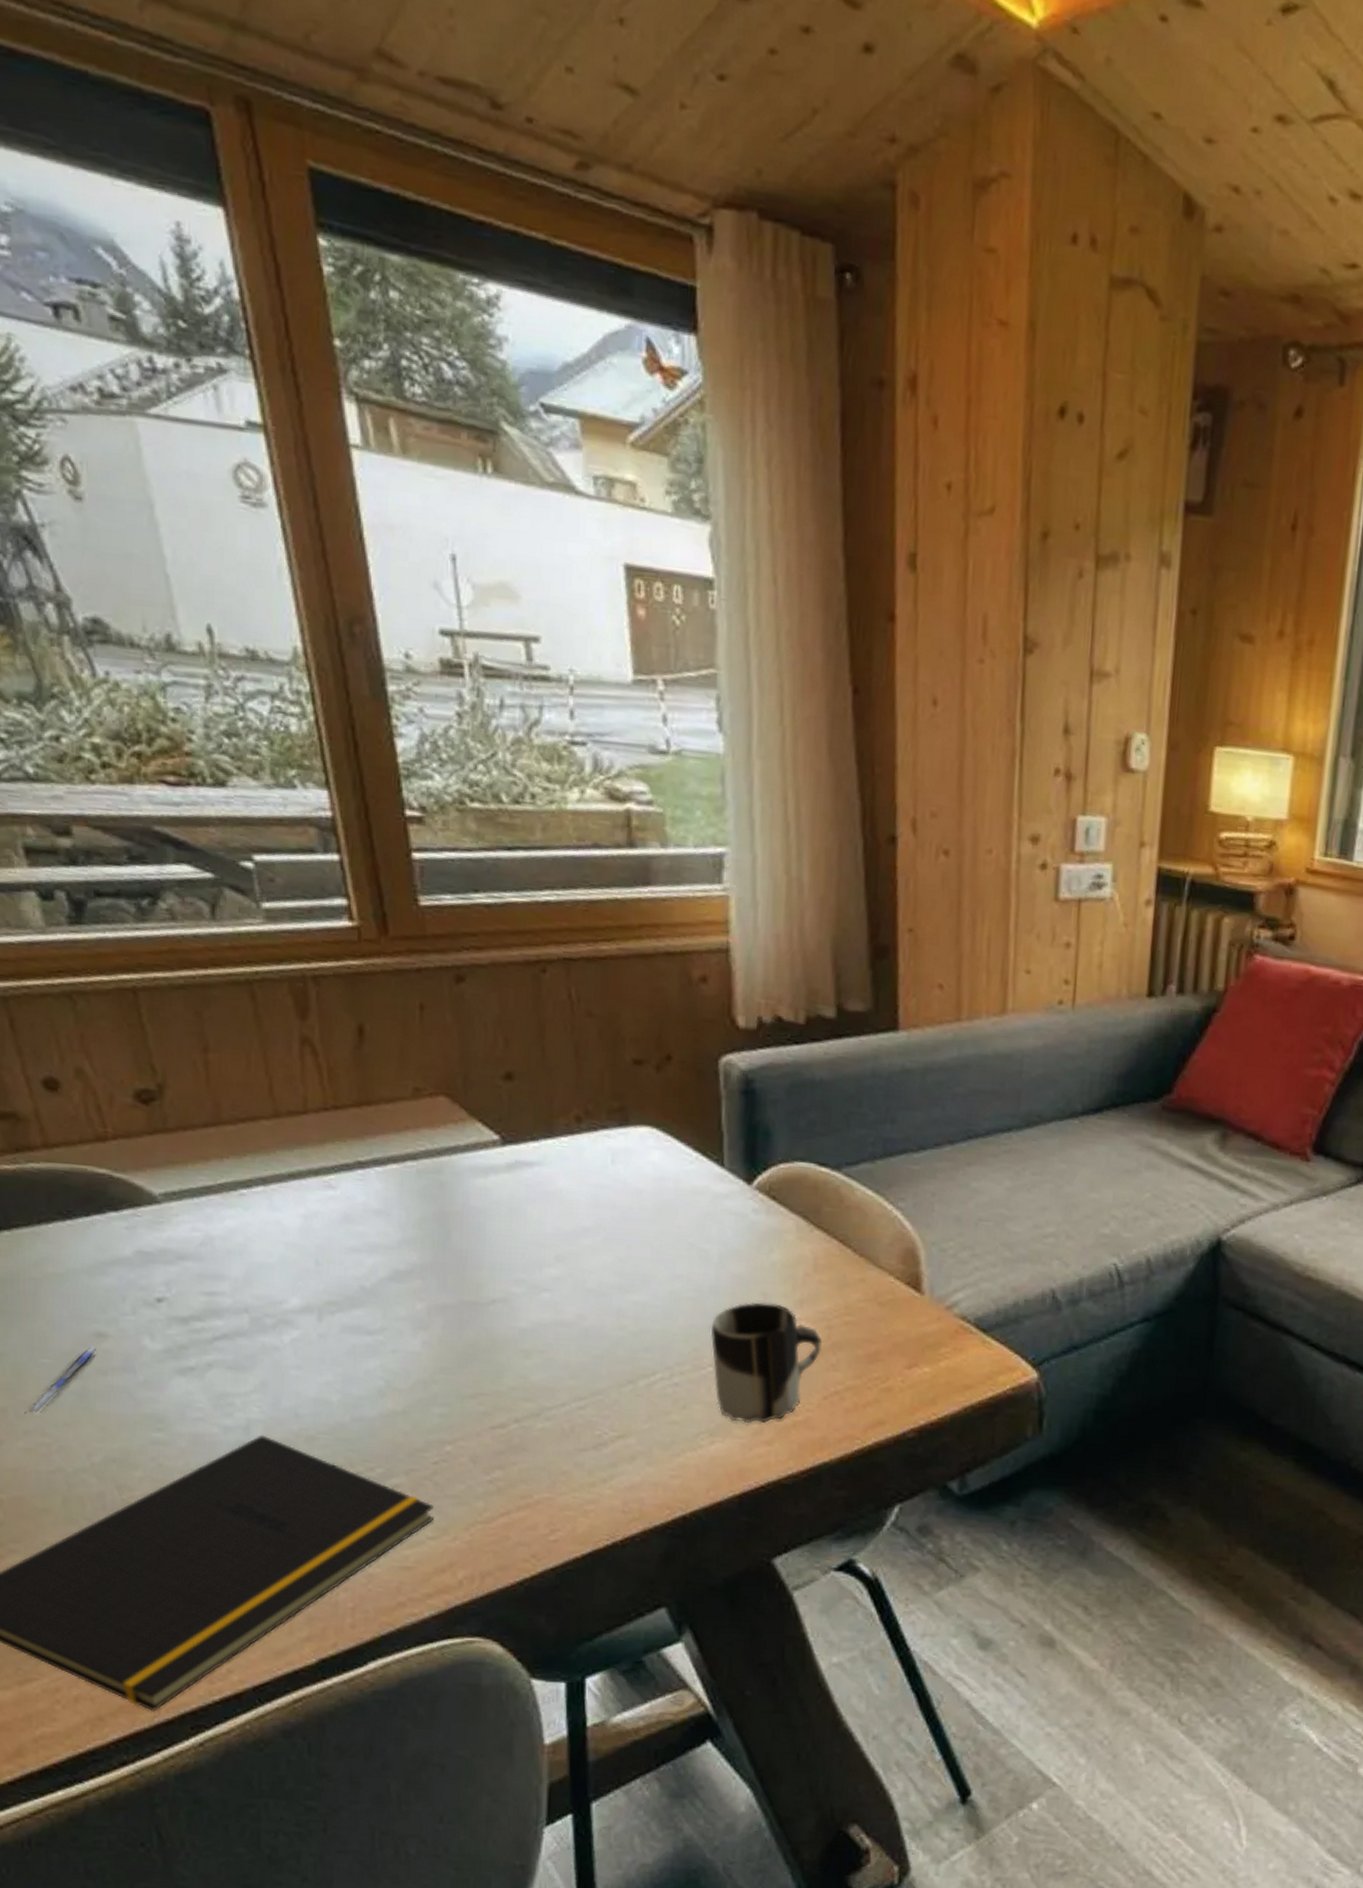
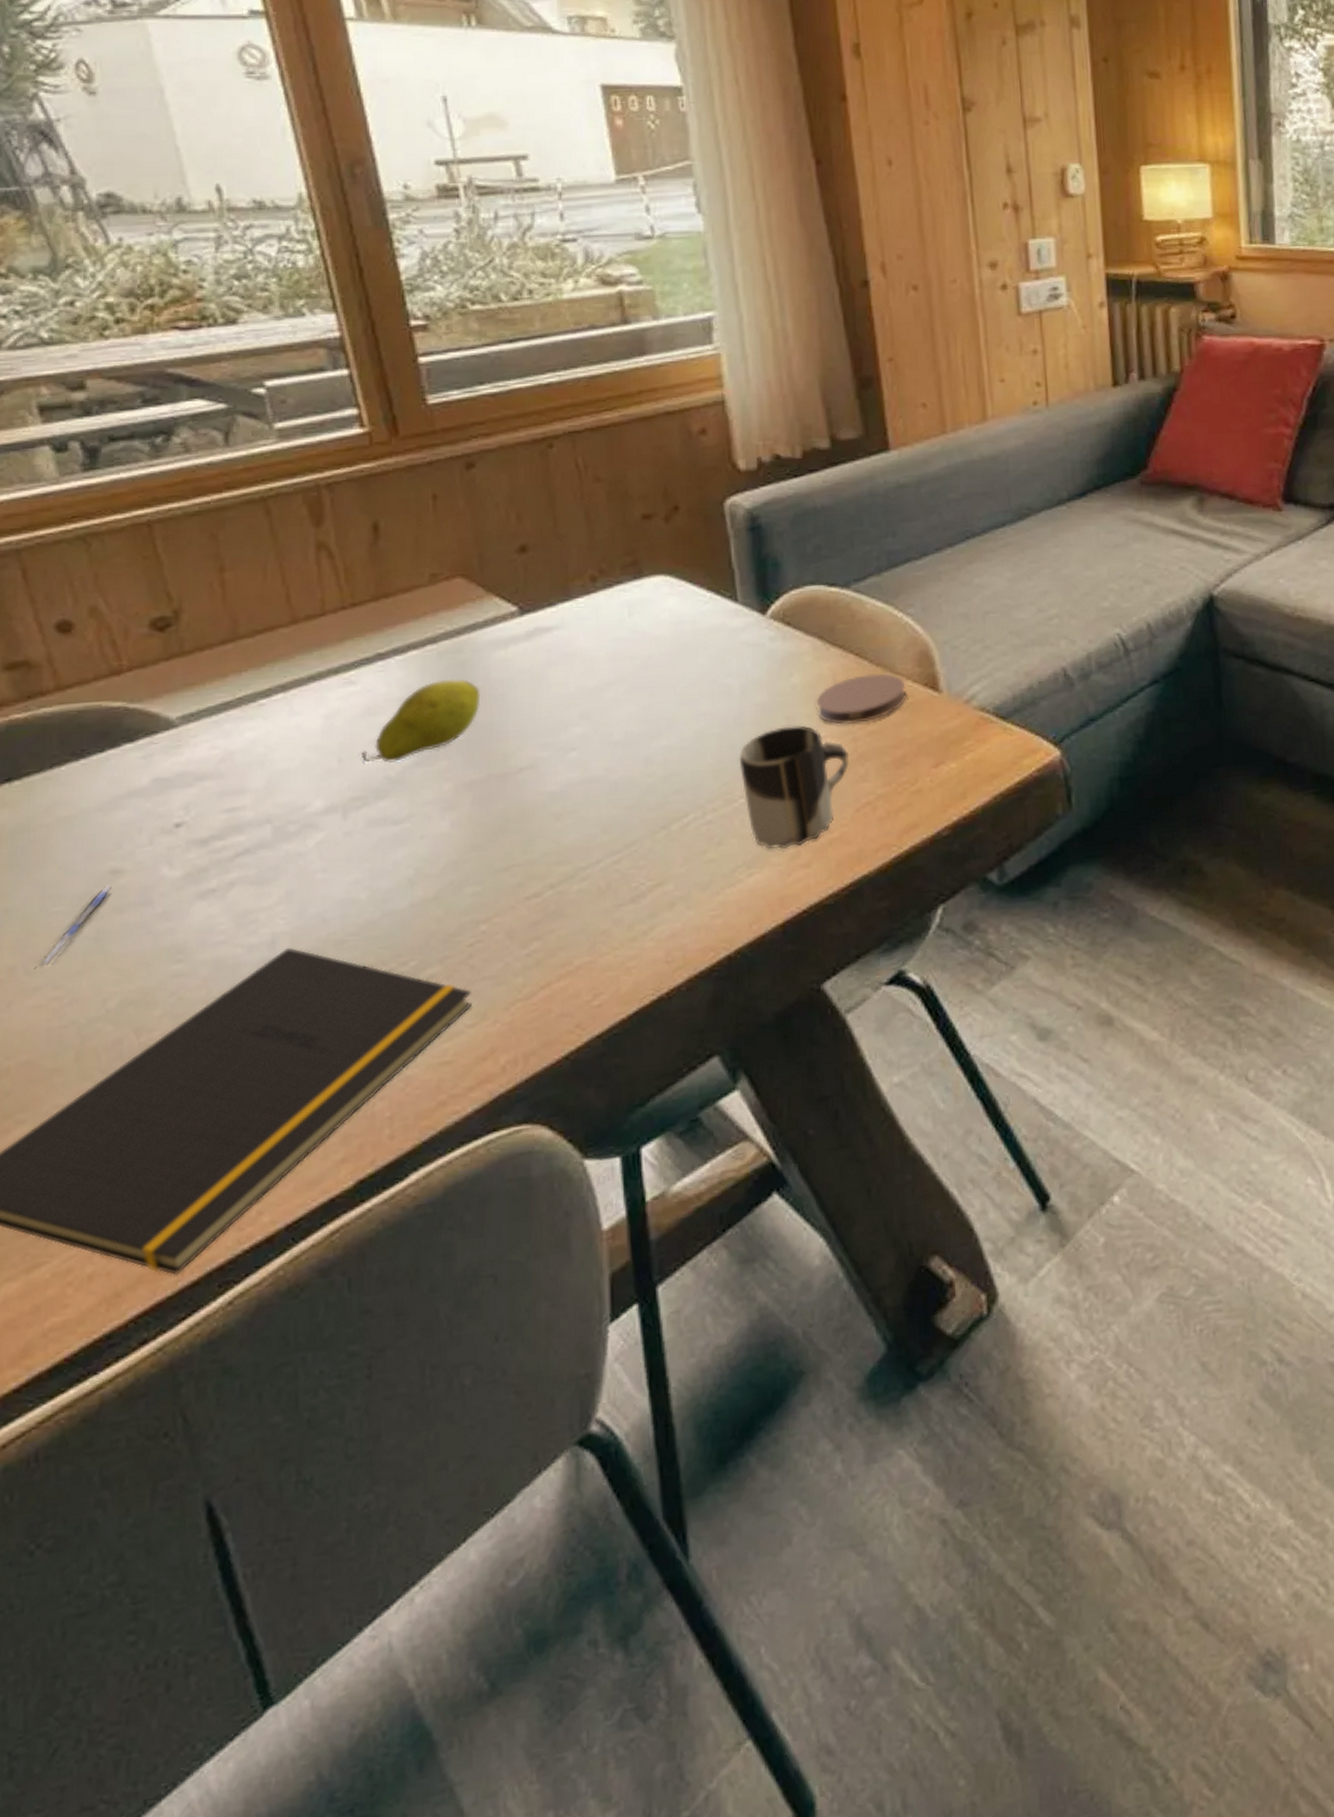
fruit: none [338,1198,458,1273] -> present [362,679,481,763]
coaster: none [794,1262,888,1312] -> present [816,673,907,725]

